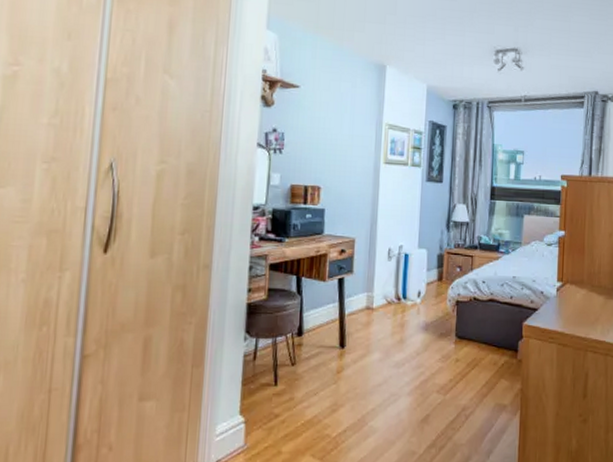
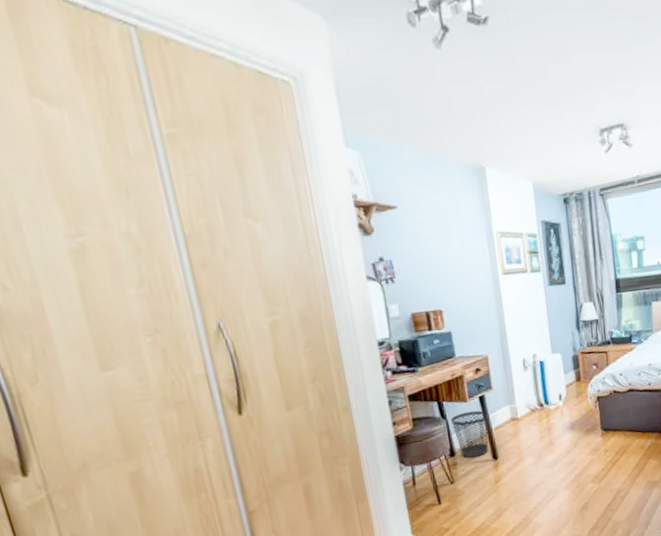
wastebasket: none [306,292,342,341] -> present [451,410,489,458]

